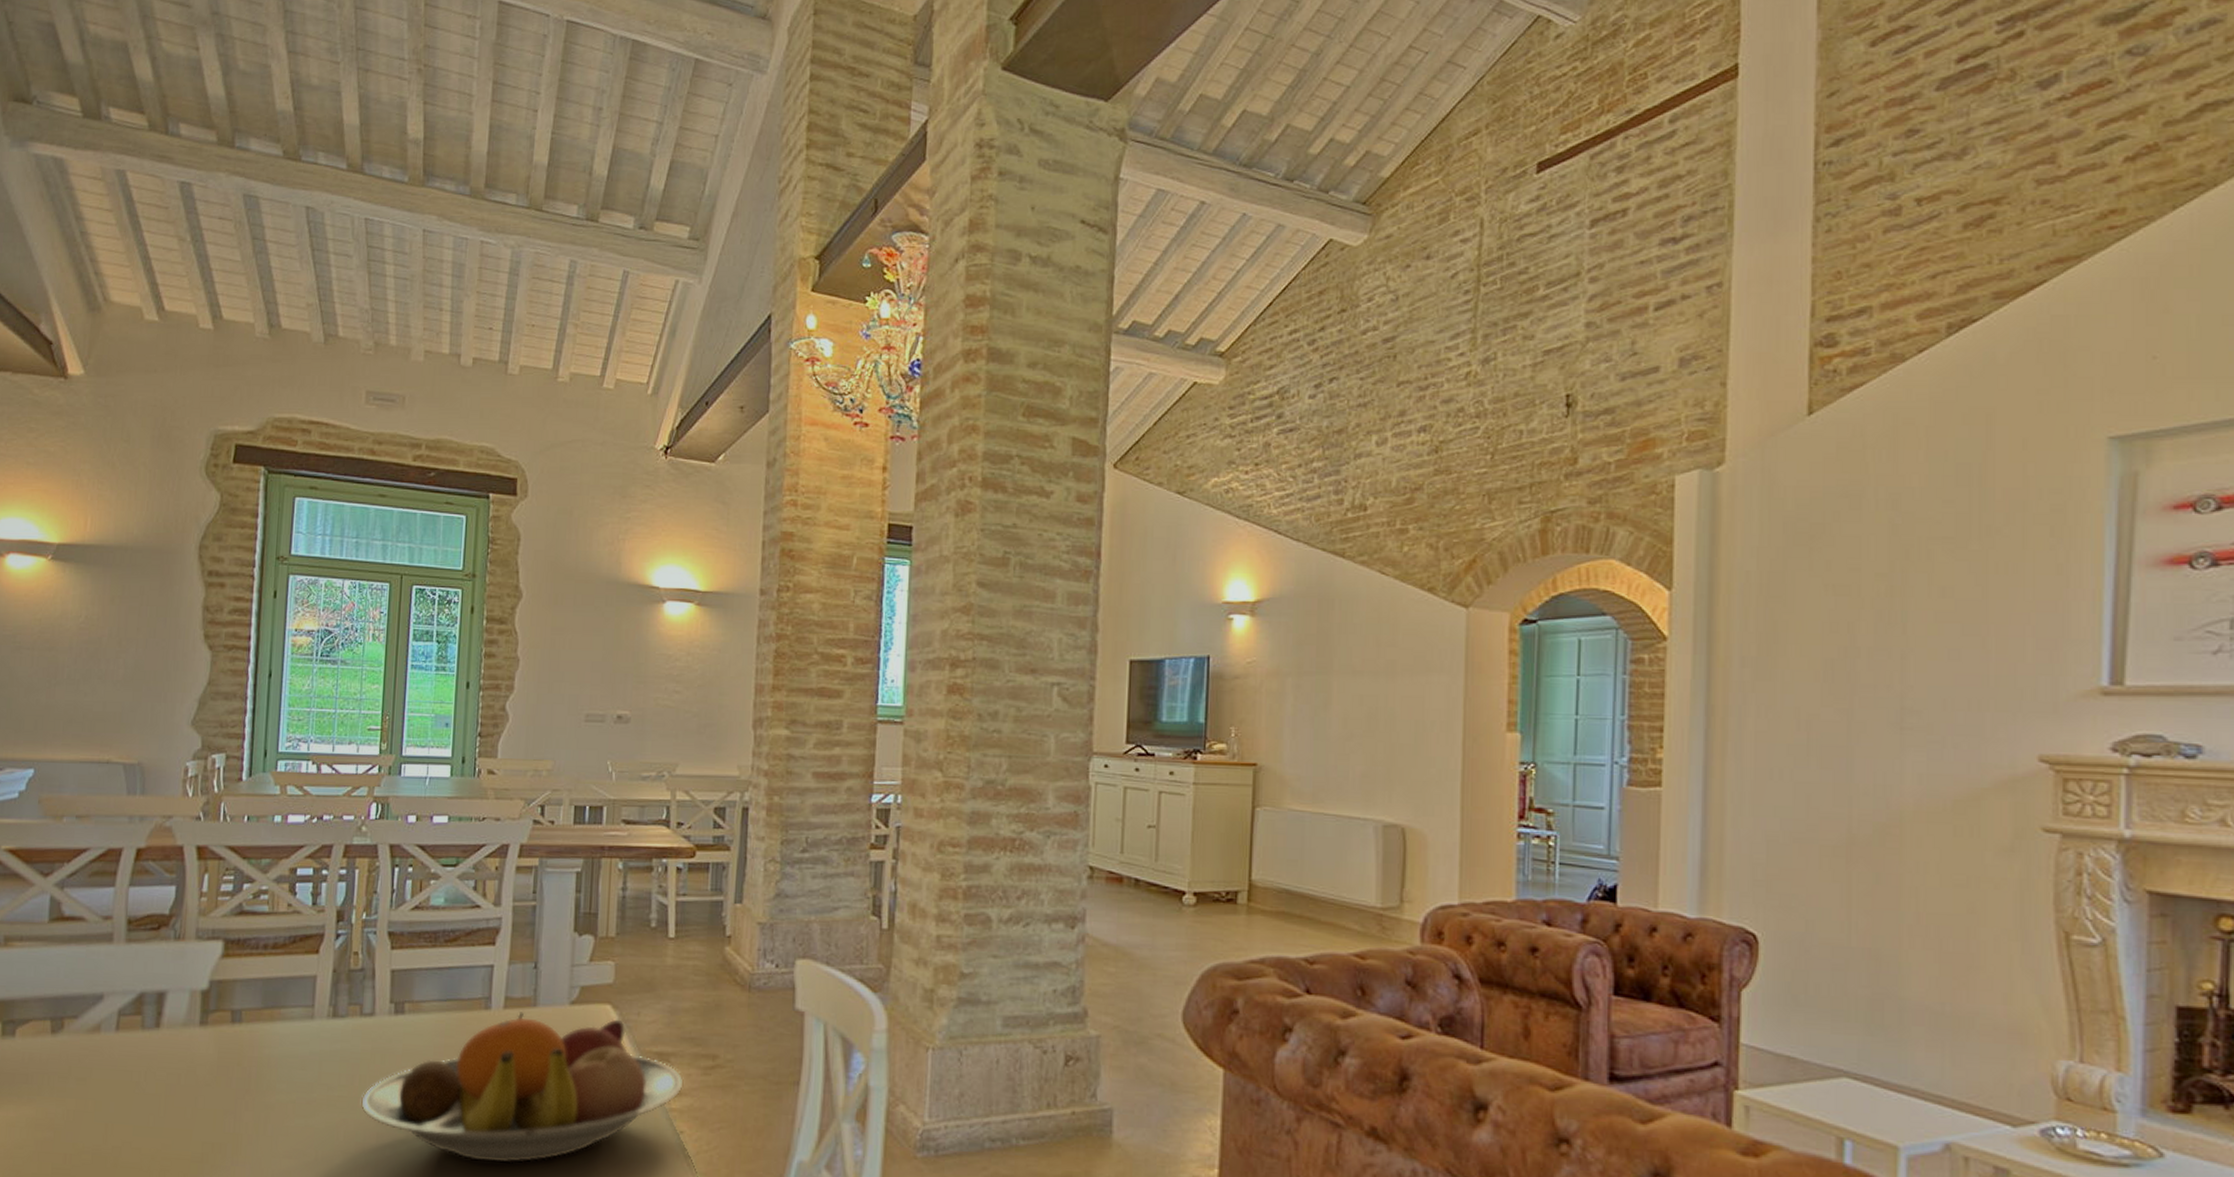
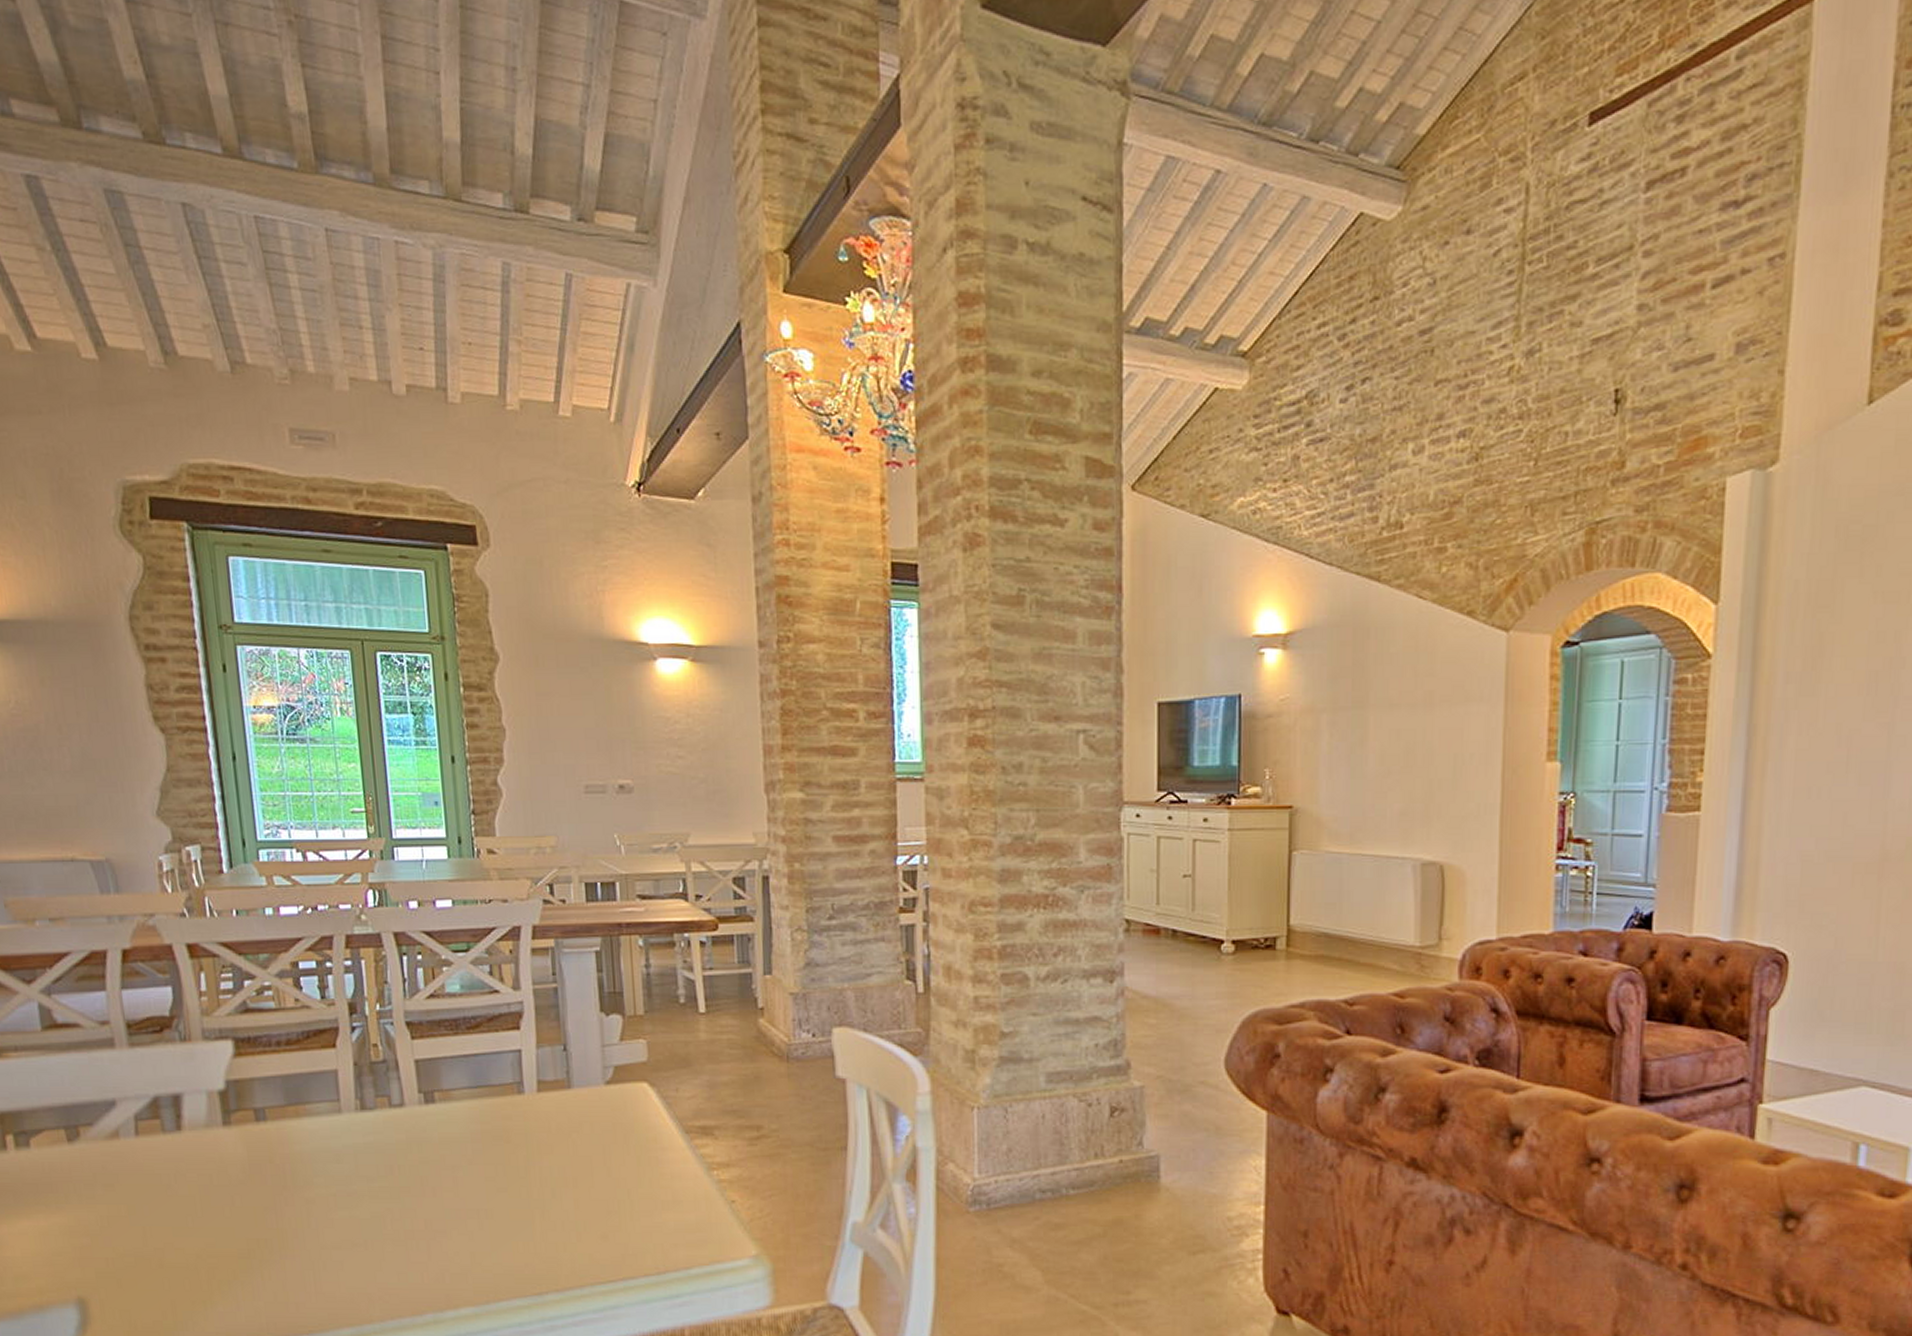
fruit bowl: present [361,1012,684,1162] -> none [403,1094,730,1241]

